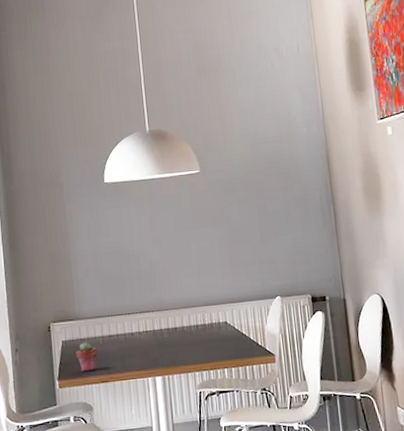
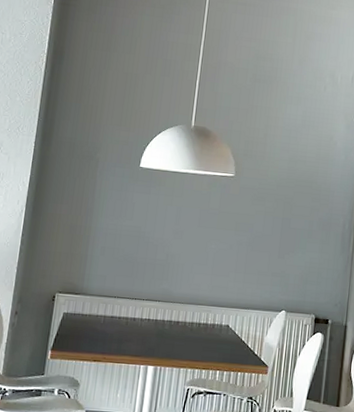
potted succulent: present [76,342,98,372] -> none [74,318,98,348]

